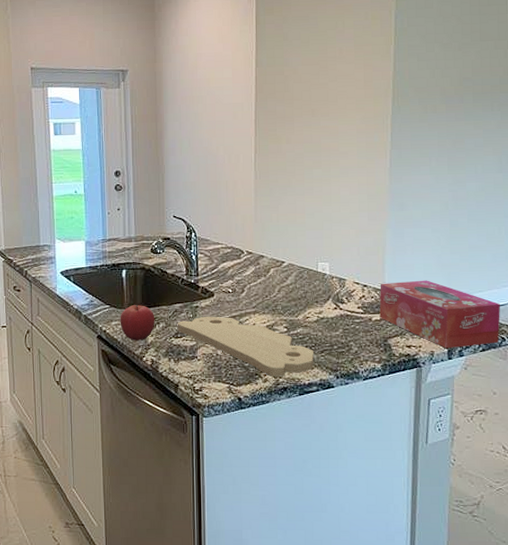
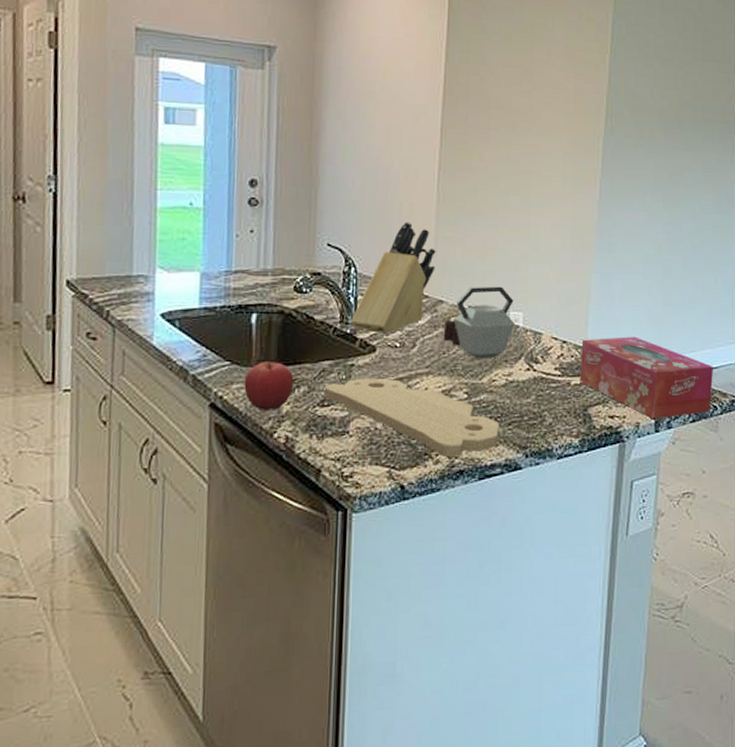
knife block: none [193,195,256,283] -> present [350,221,436,335]
kettle: none [265,242,322,301] -> present [443,286,515,359]

